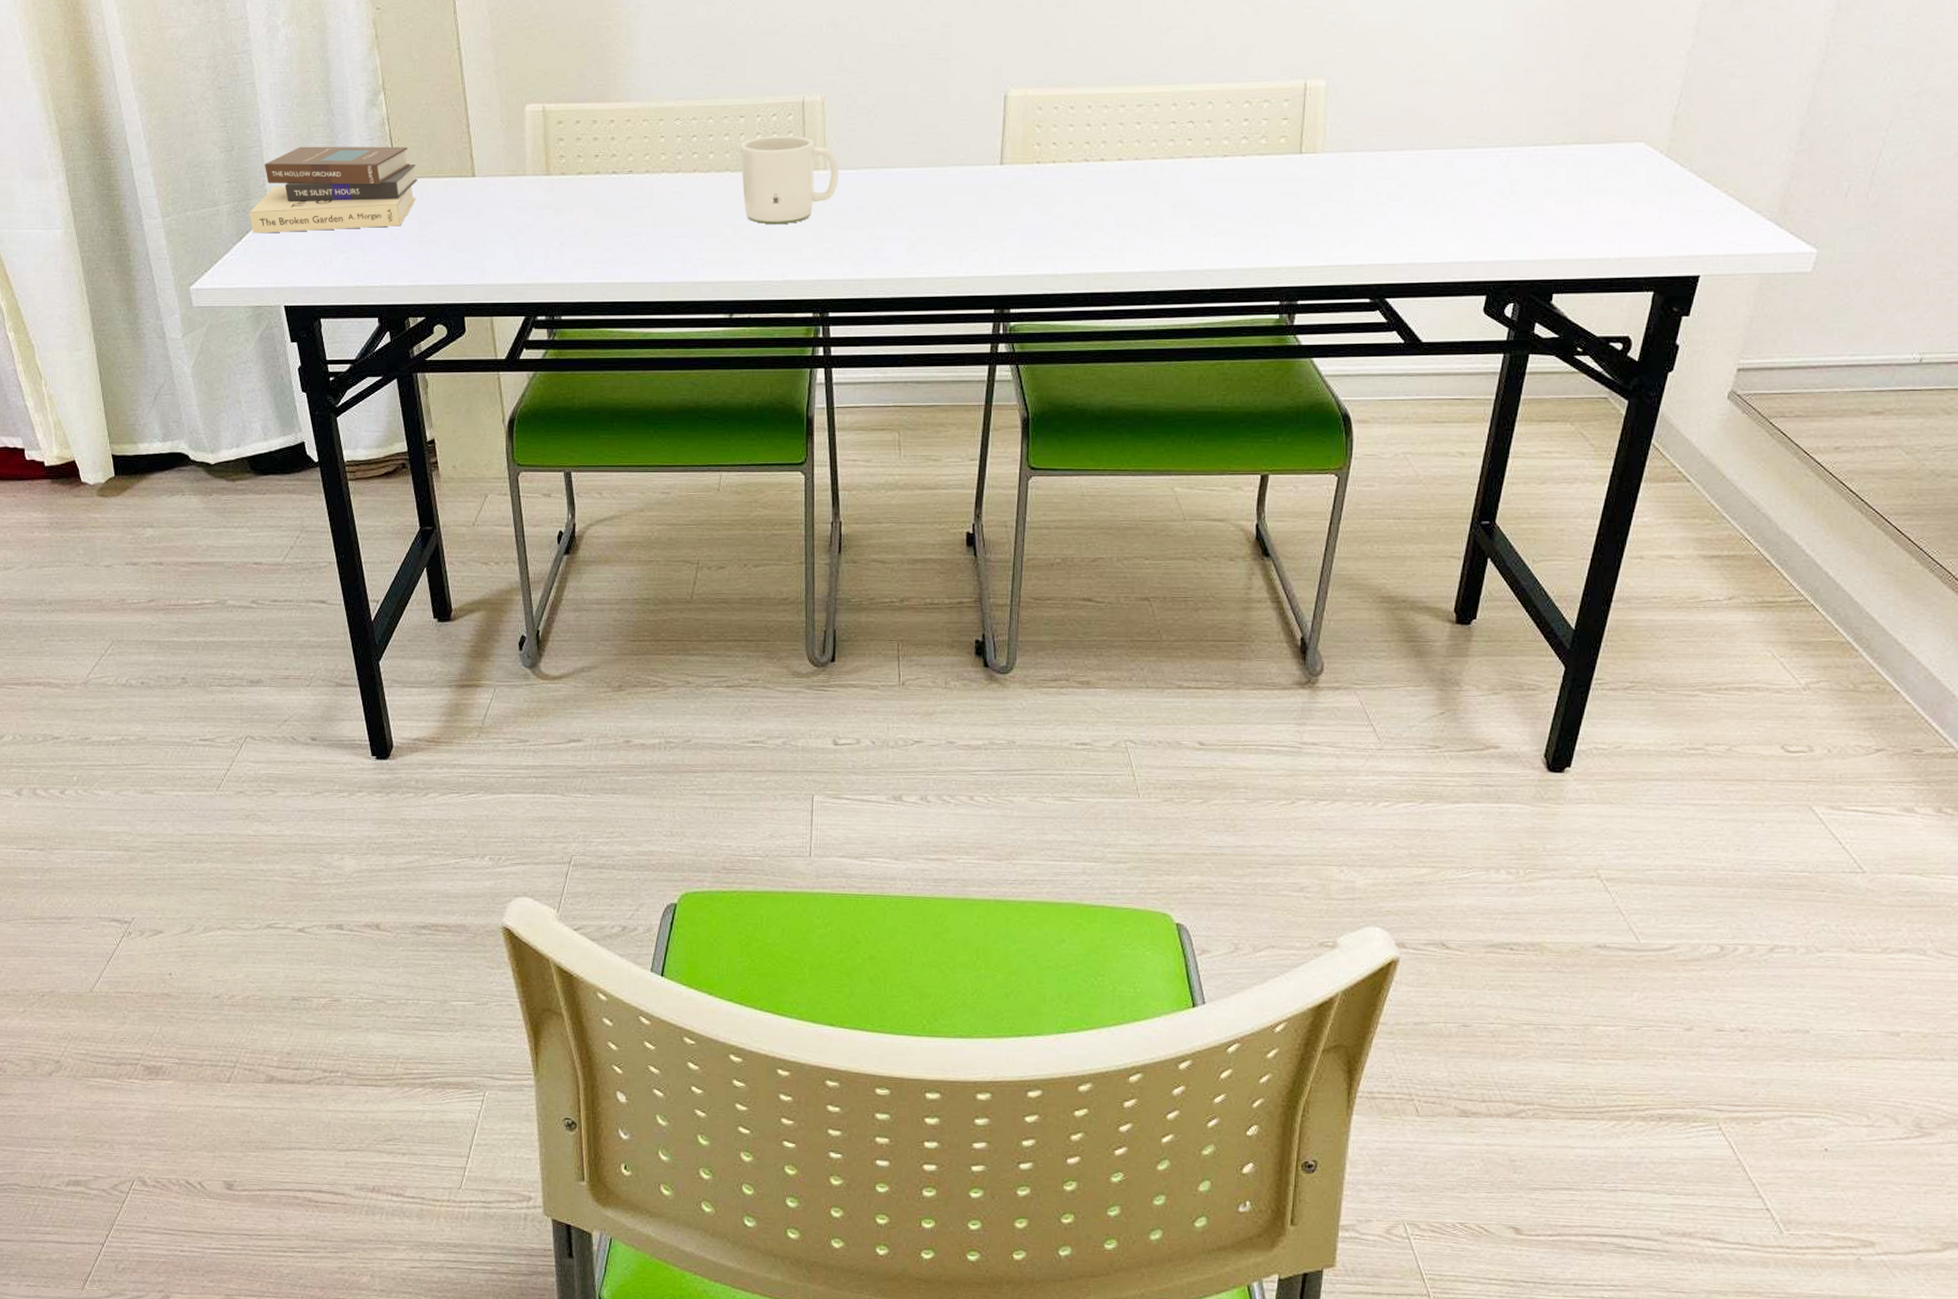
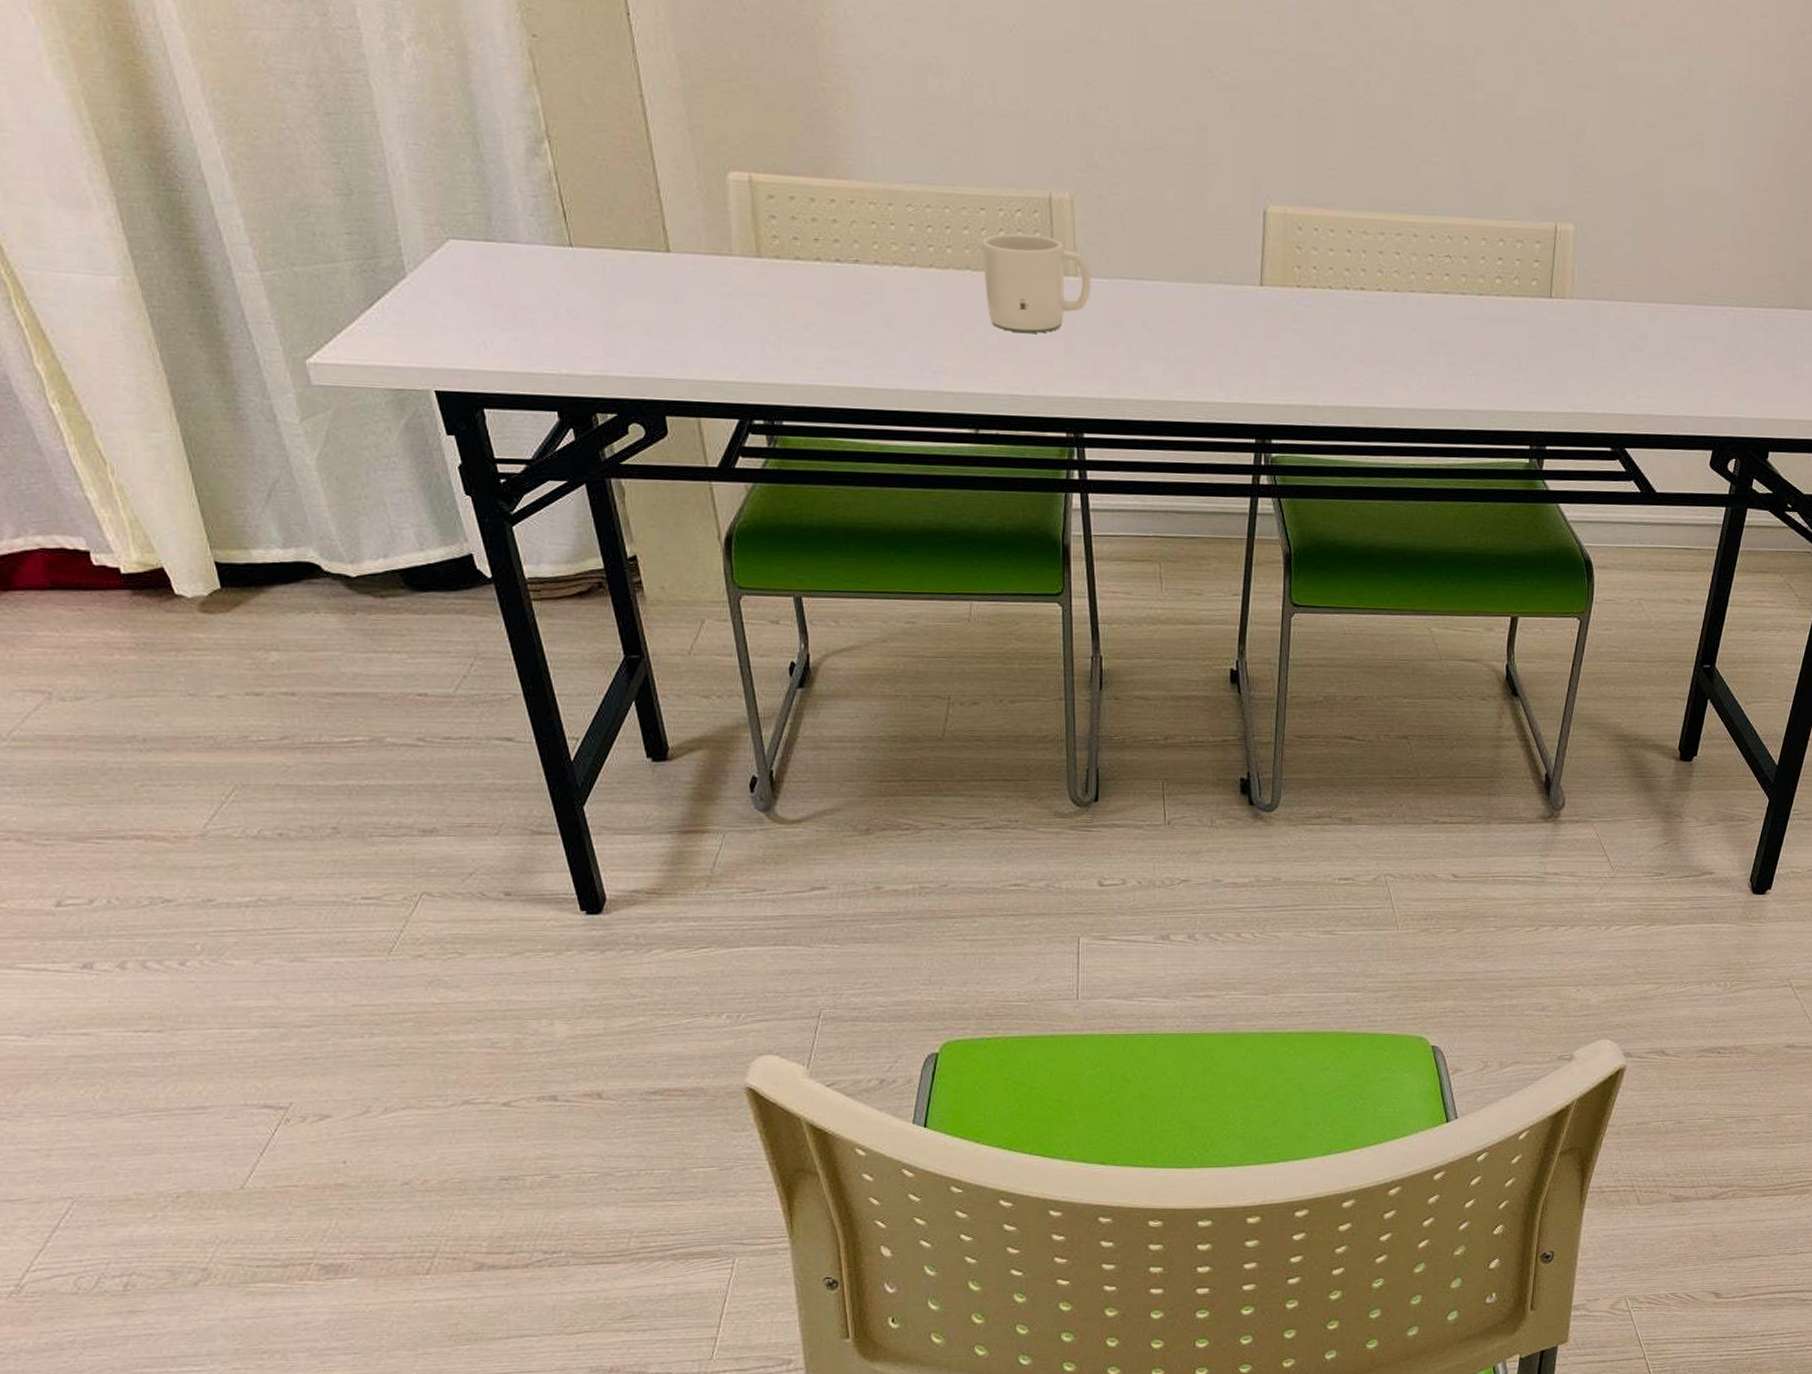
books: present [249,146,418,234] -> none [379,197,598,305]

